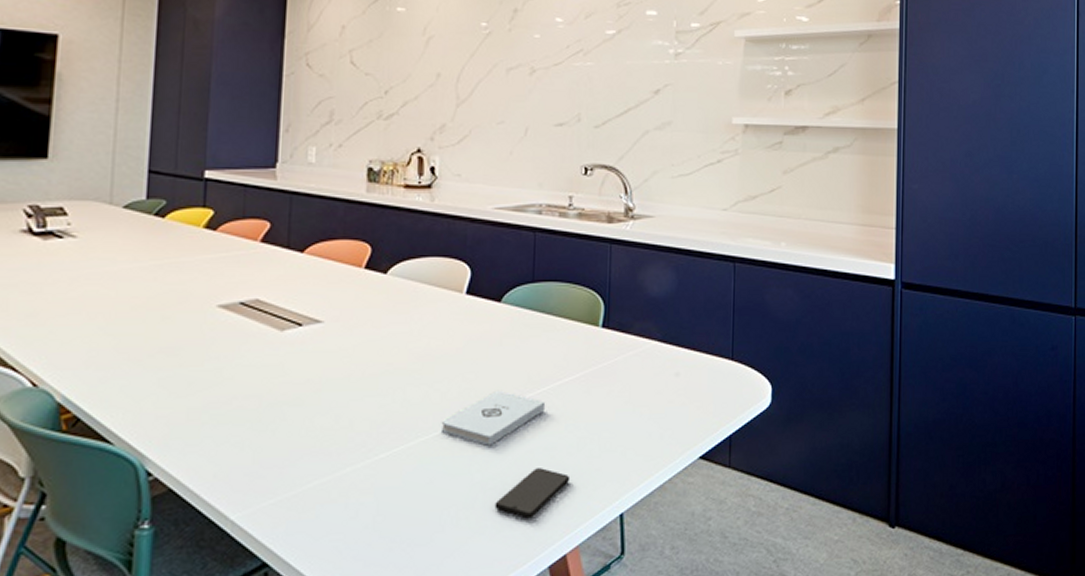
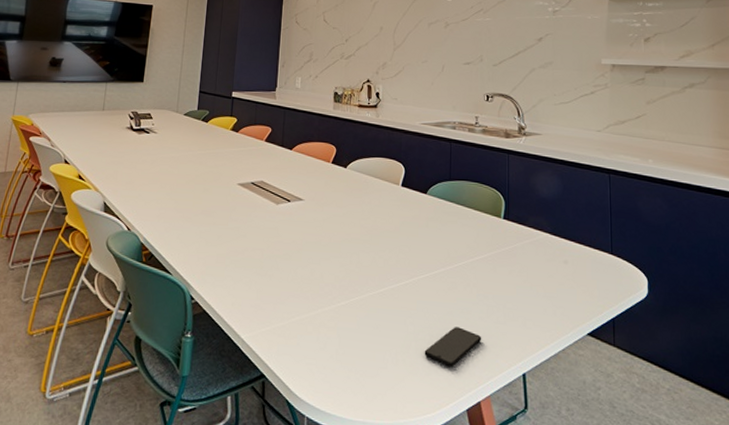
notepad: present [440,390,546,446] -> none [384,261,462,304]

